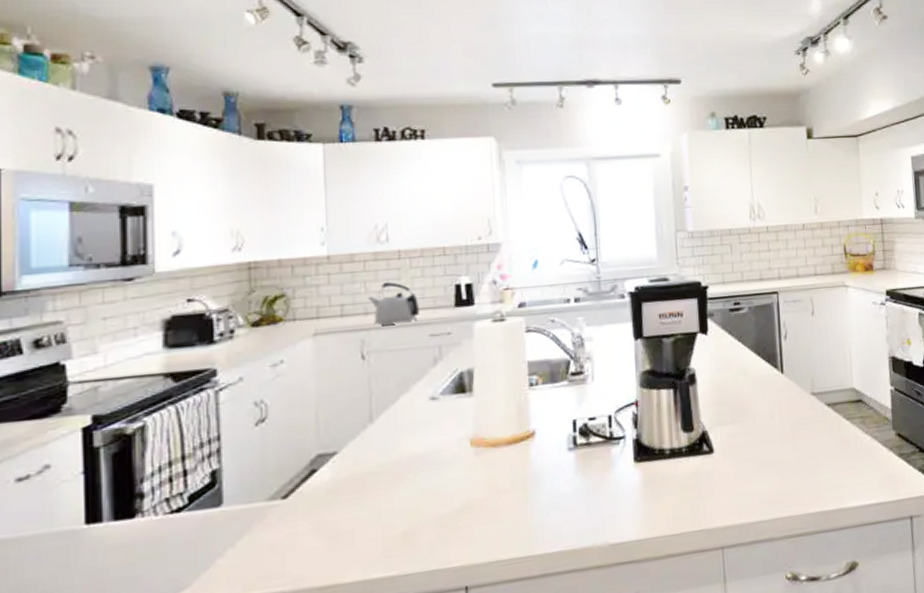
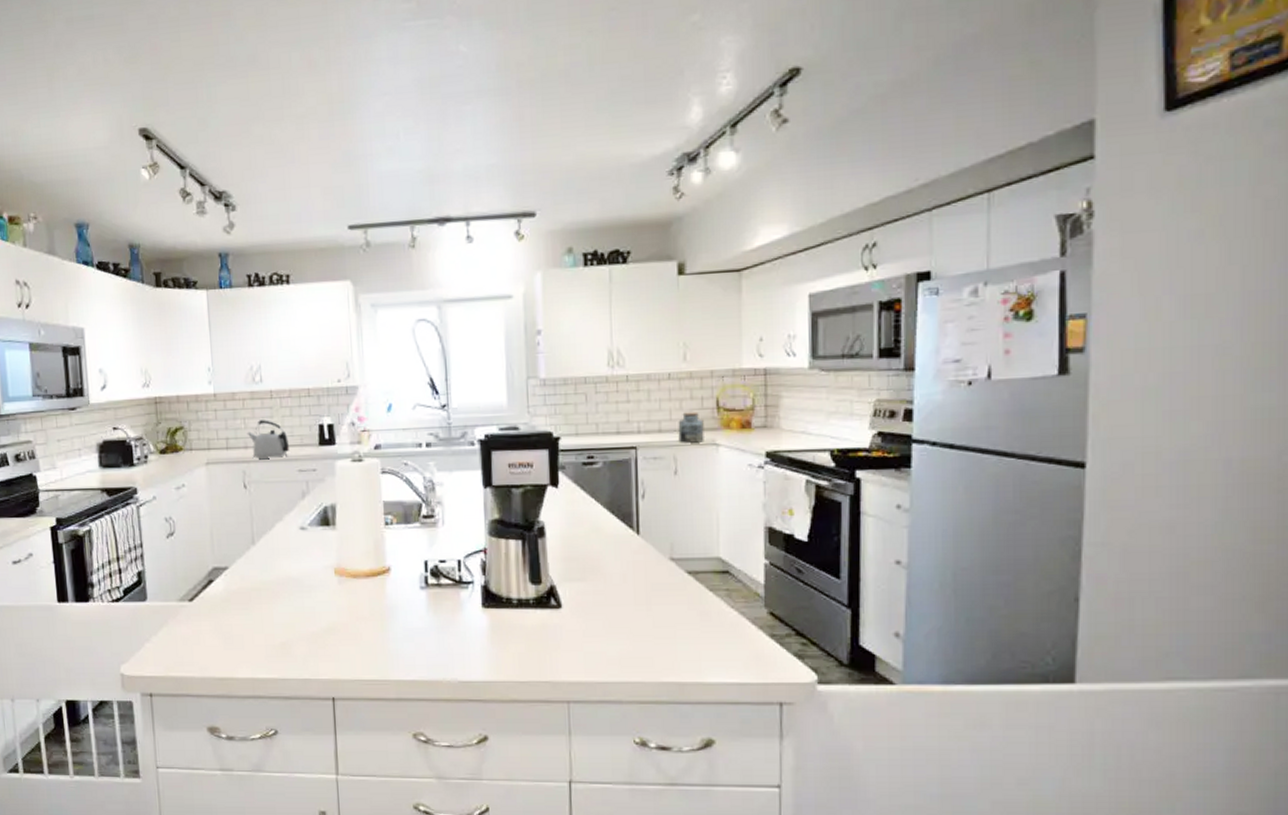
jar: none [813,258,836,286] -> present [678,412,704,443]

